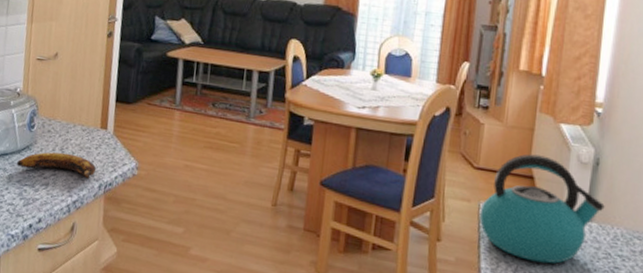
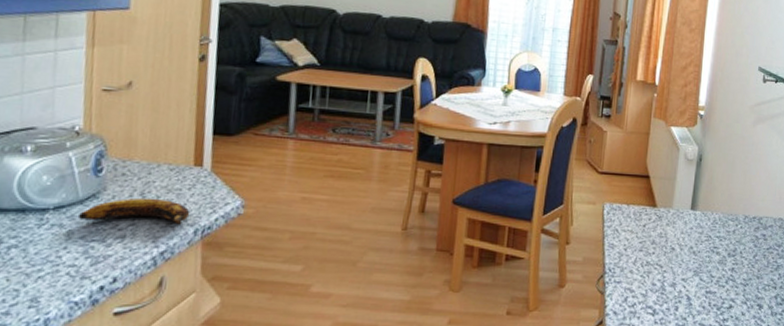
kettle: present [479,154,605,264] -> none [603,156,706,252]

